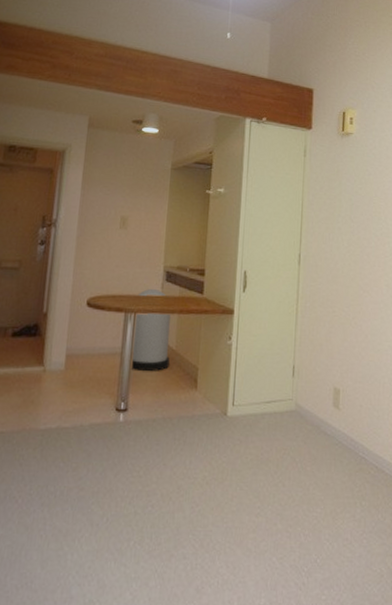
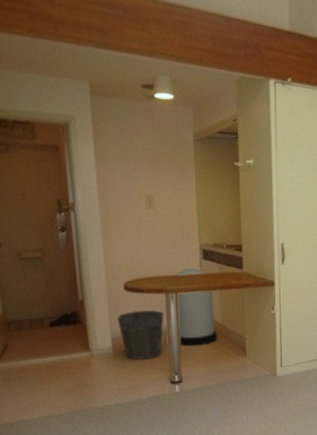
waste bin: none [74,328,120,381] -> present [117,310,164,360]

